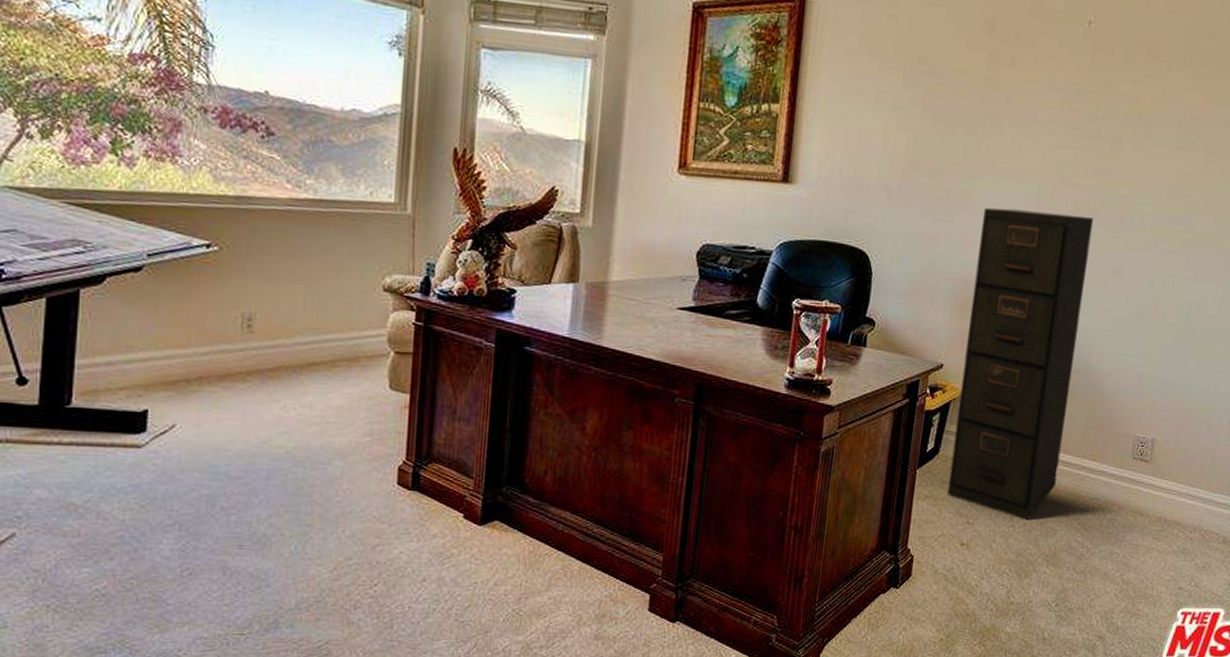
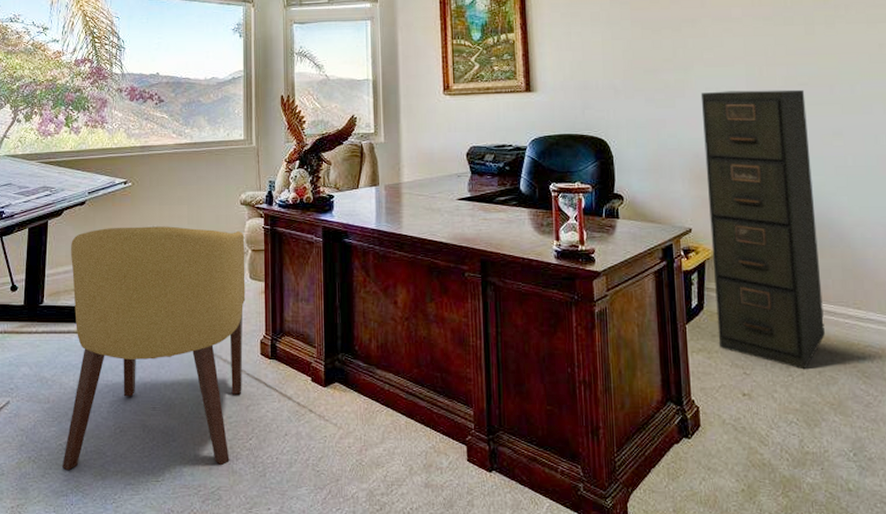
chair: none [100,307,386,622] -> present [62,226,246,471]

